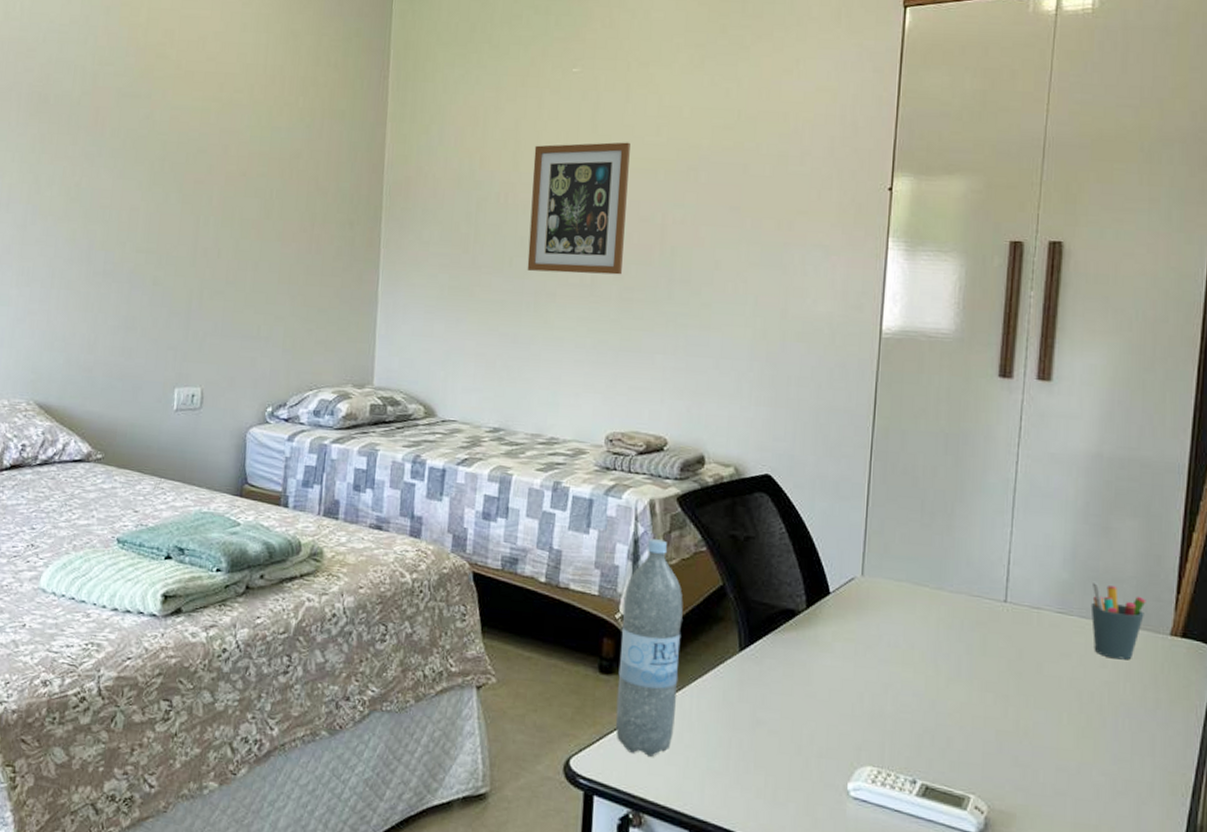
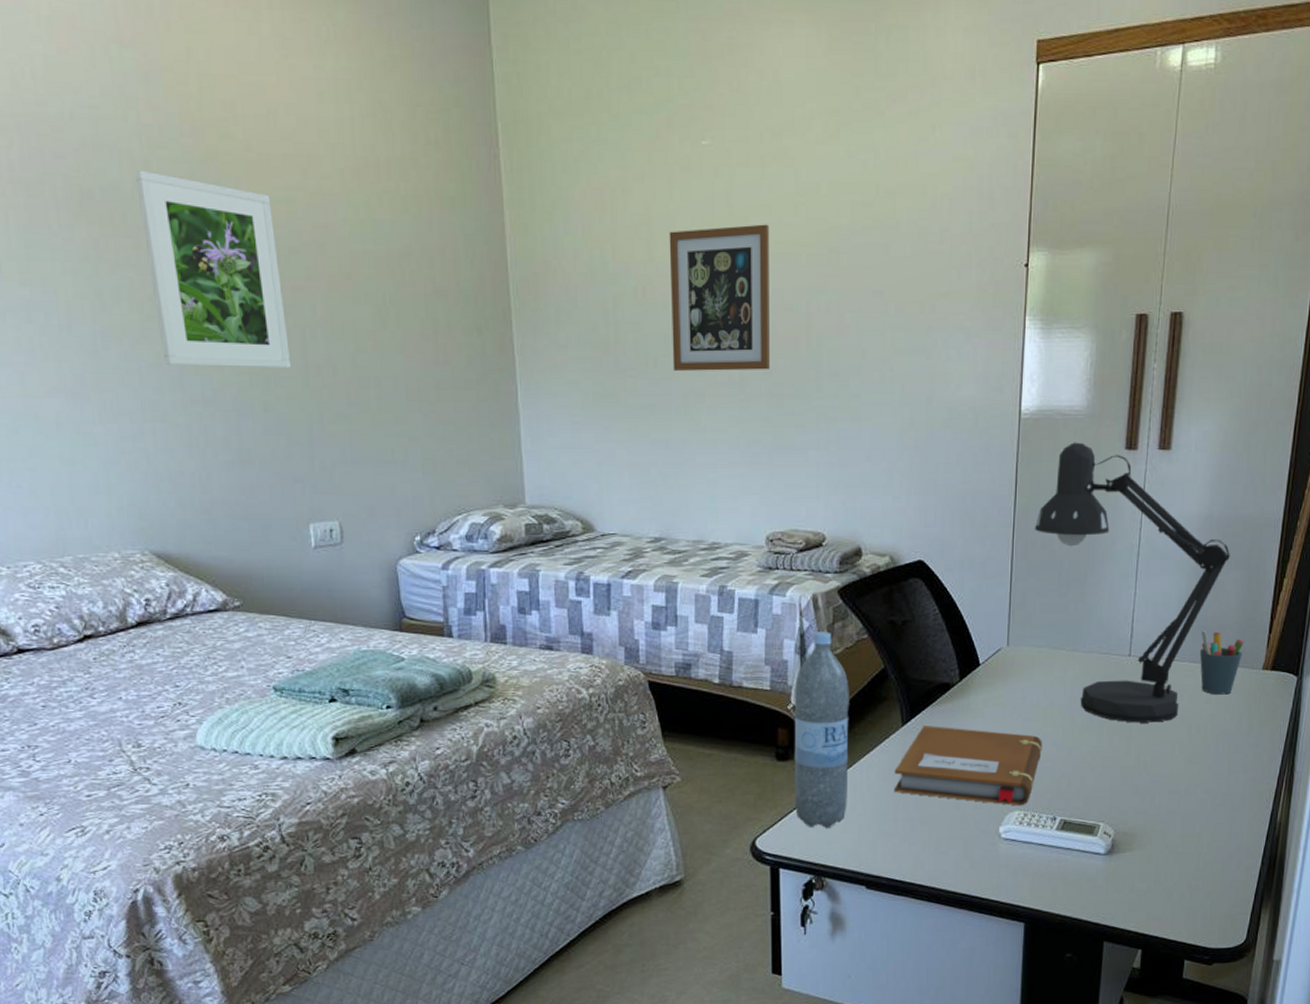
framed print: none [78,82,190,250] -> present [135,170,292,369]
notebook: none [727,653,901,762] -> present [894,725,1042,806]
desk lamp: none [894,365,1126,683] -> present [1034,442,1231,723]

